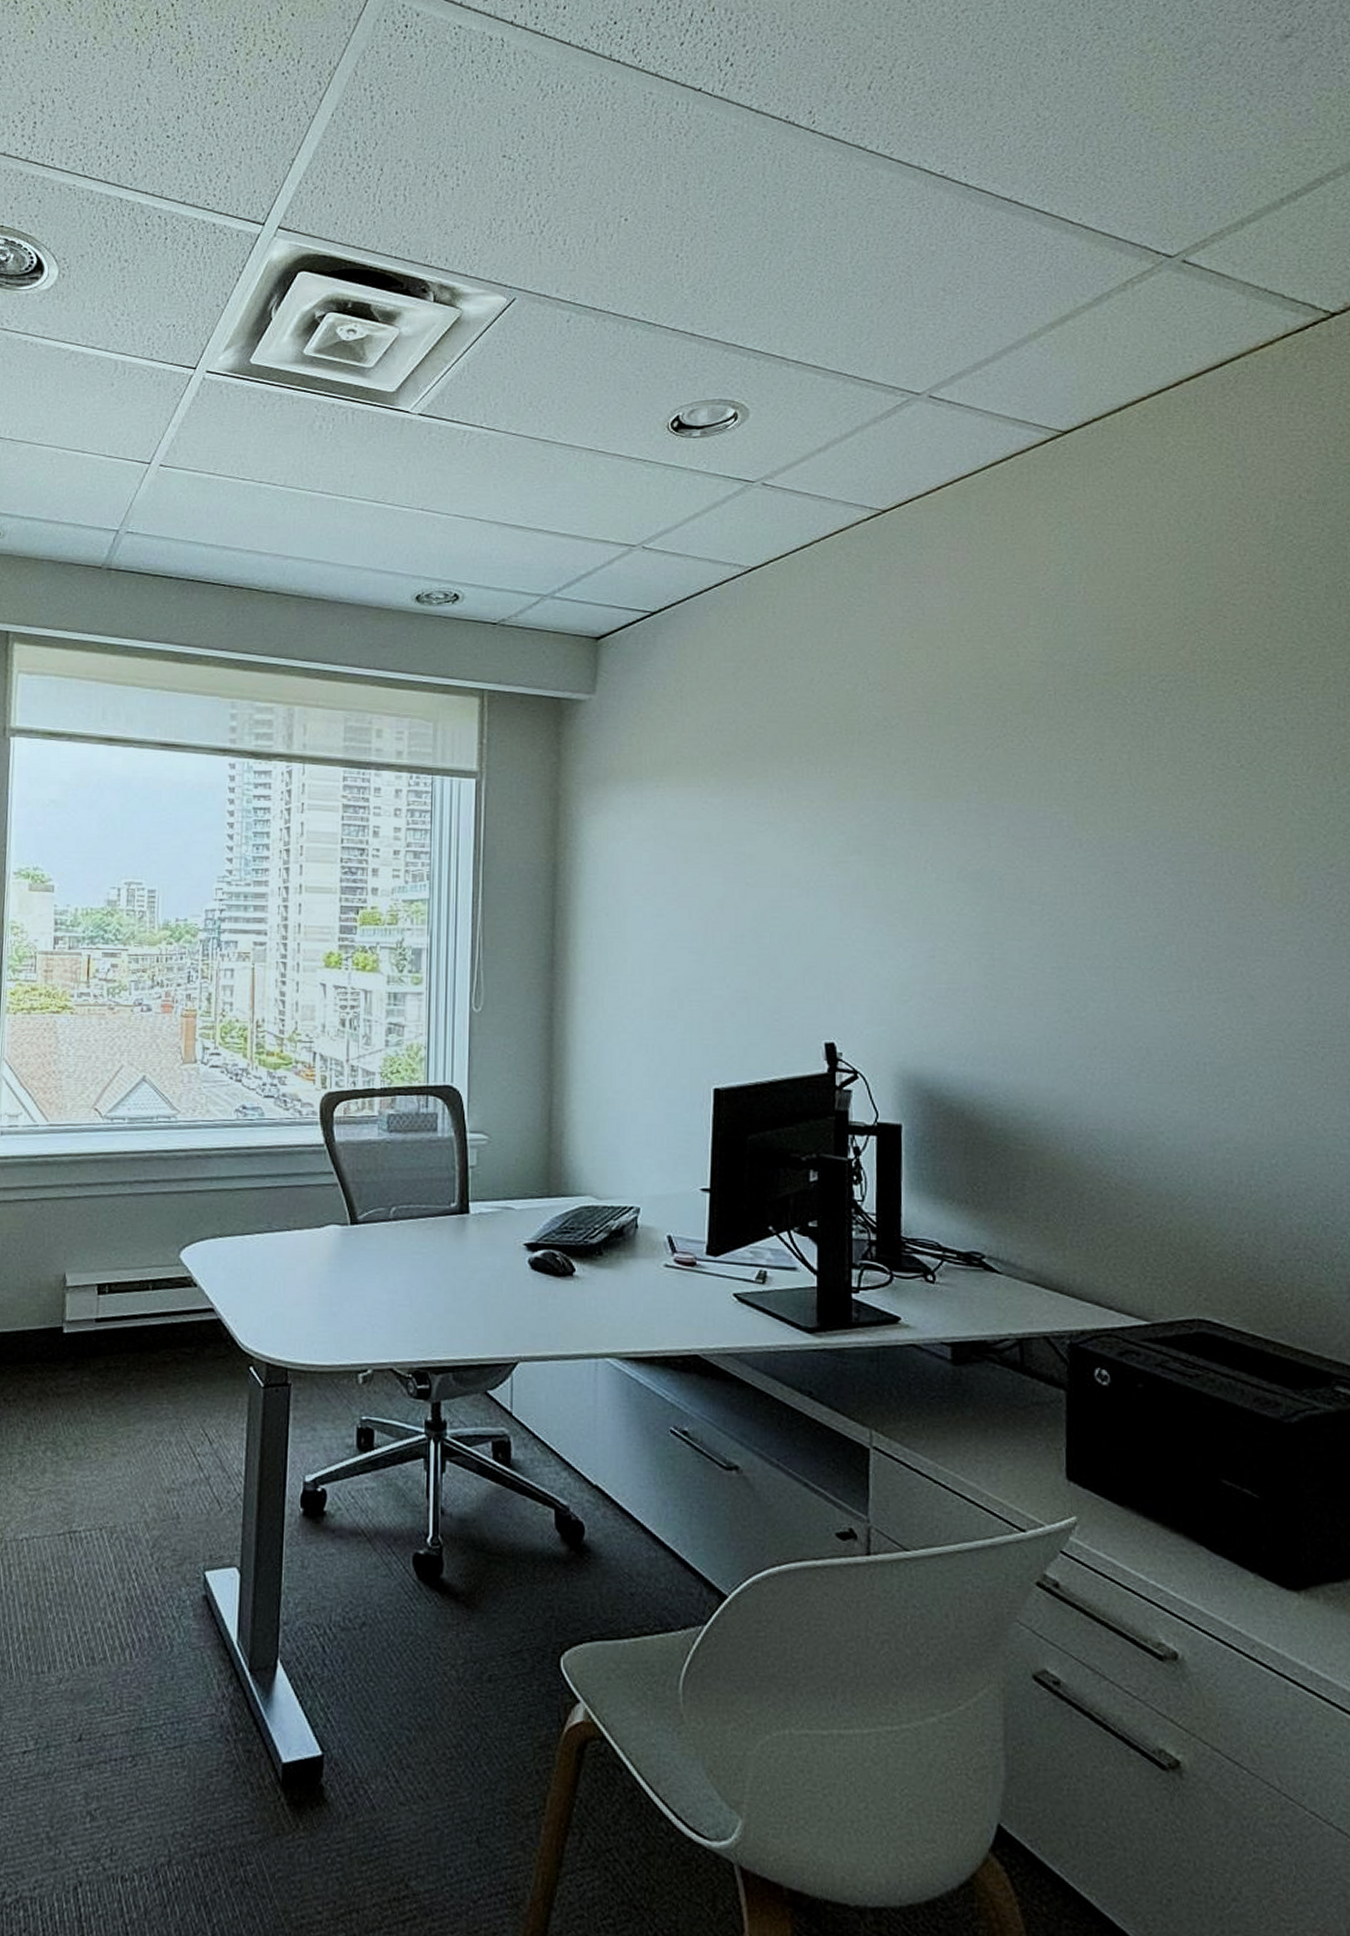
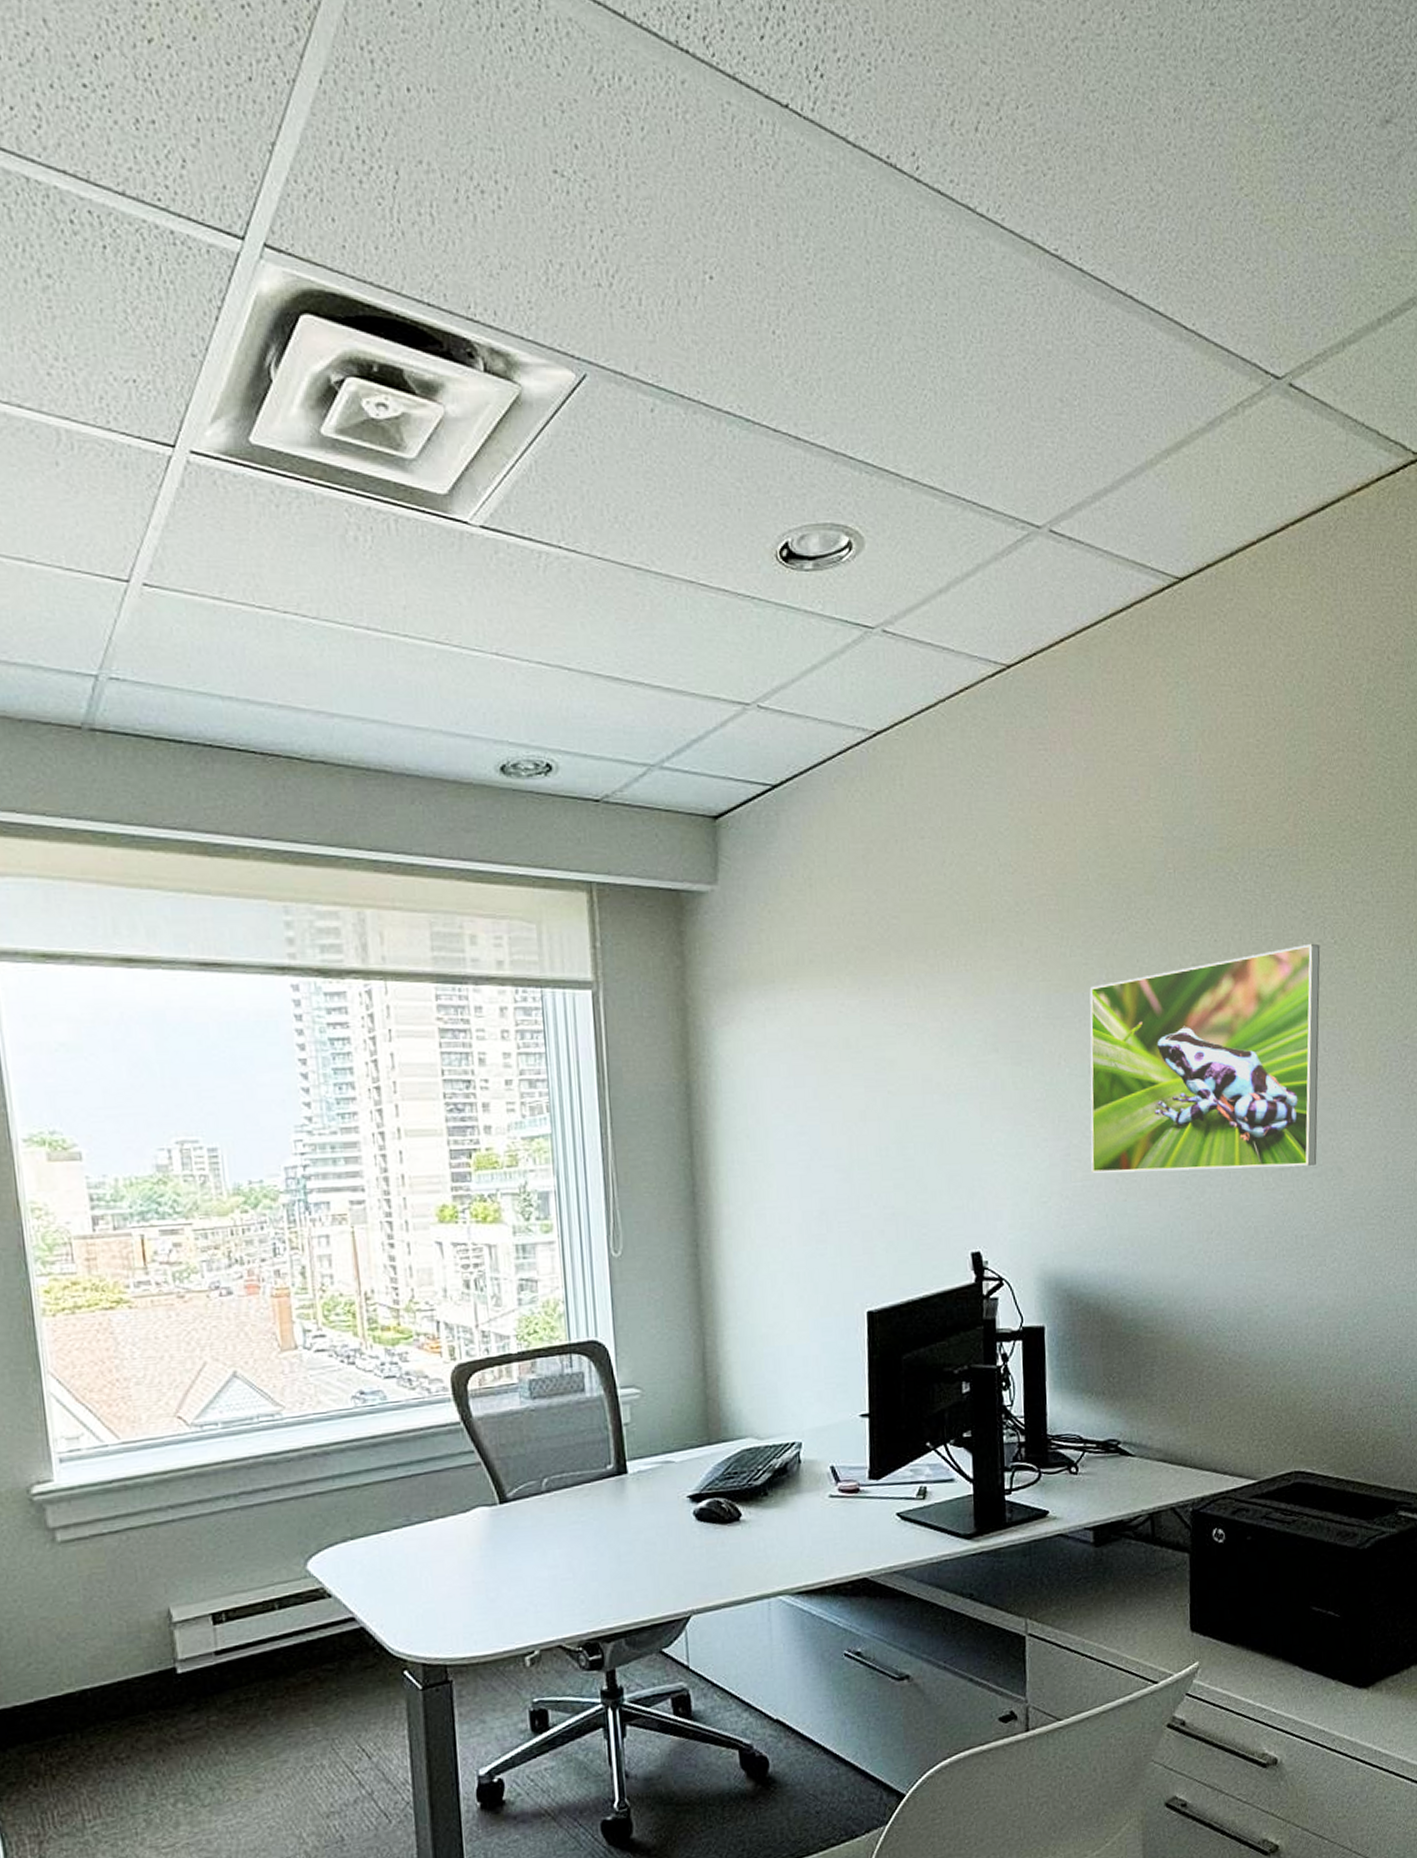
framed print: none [957,766,1224,990] -> present [1089,943,1321,1174]

